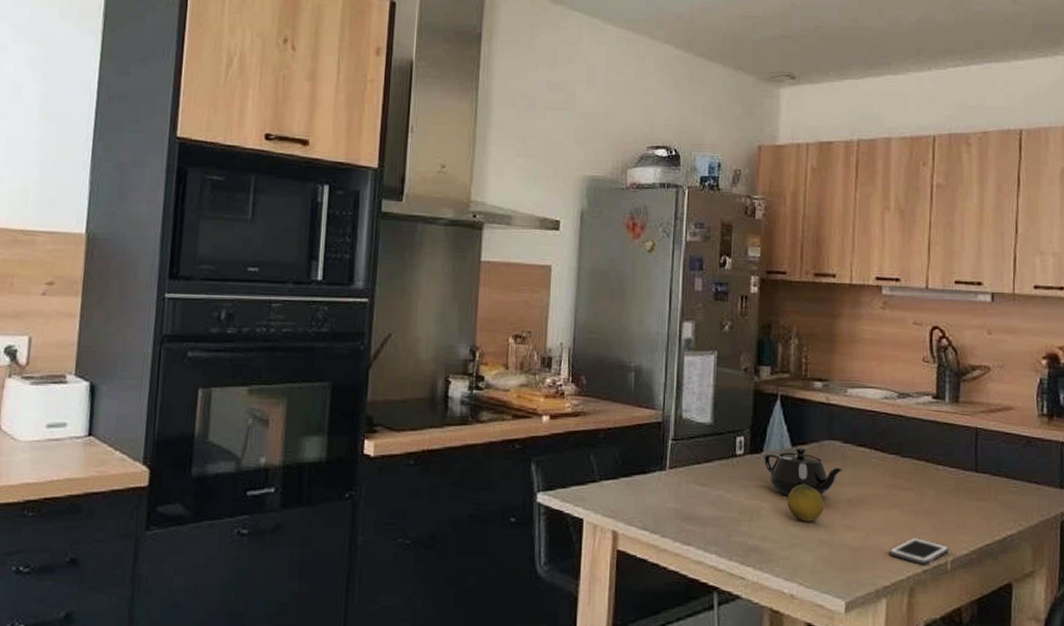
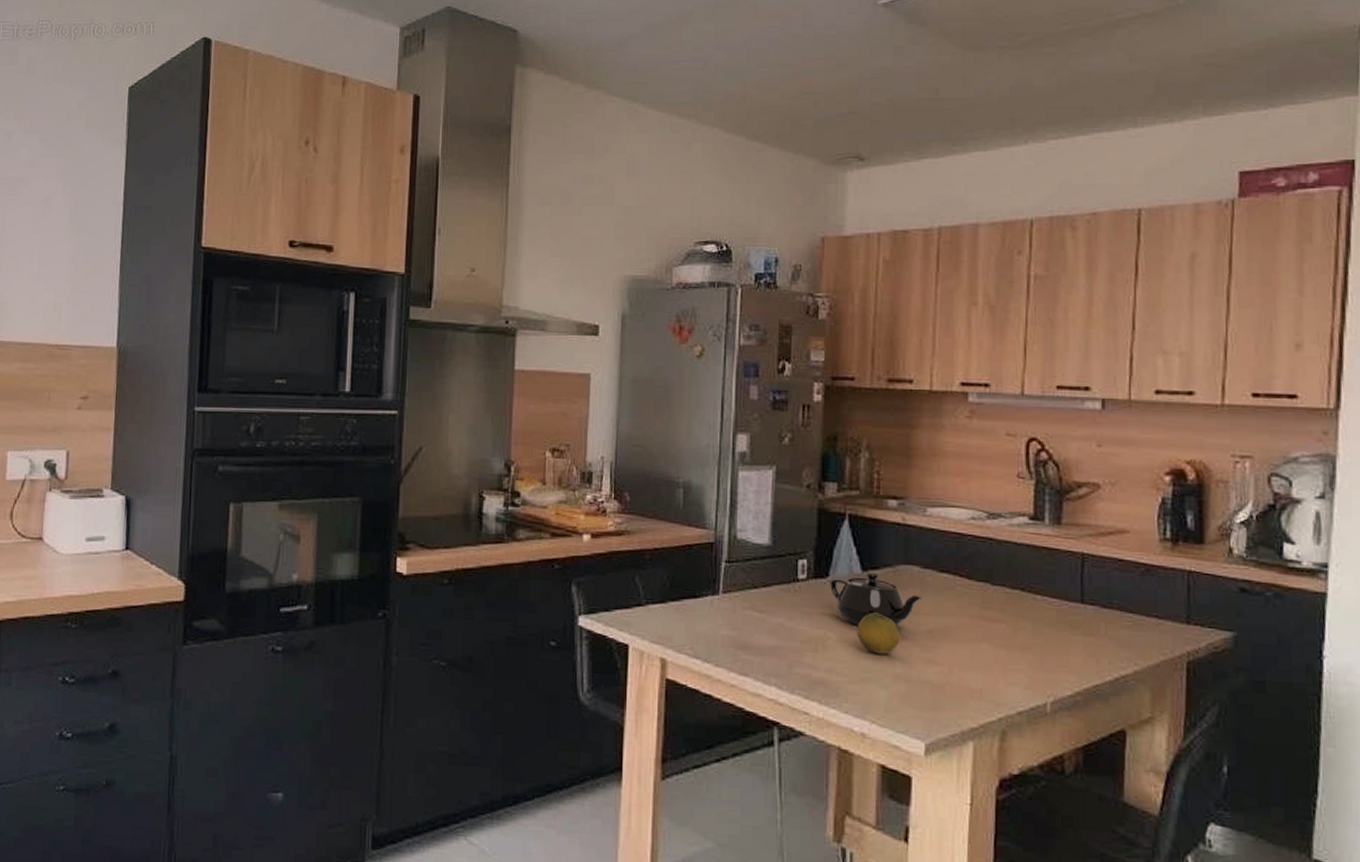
cell phone: present [889,538,950,565] -> none [976,675,1050,706]

